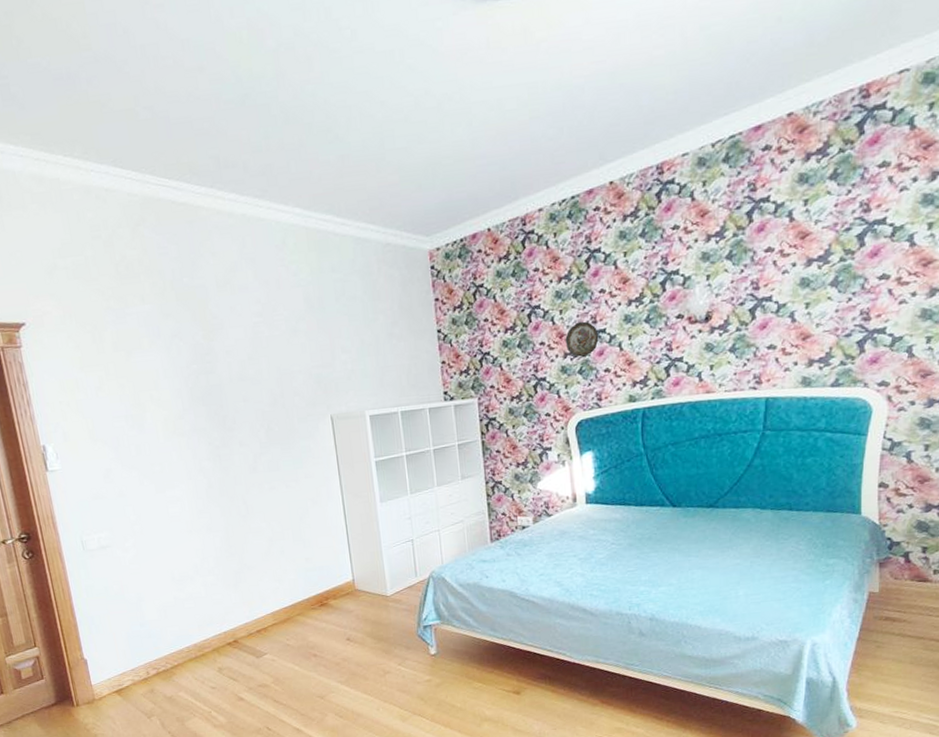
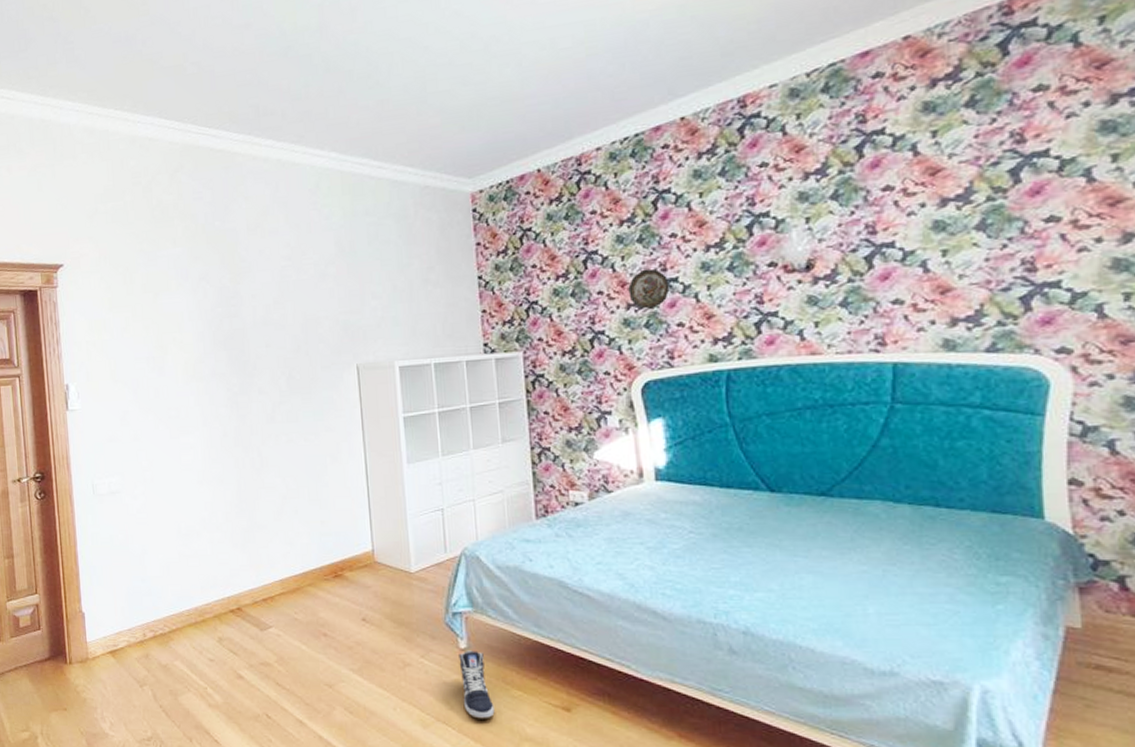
sneaker: none [429,655,460,709] -> present [458,650,495,719]

